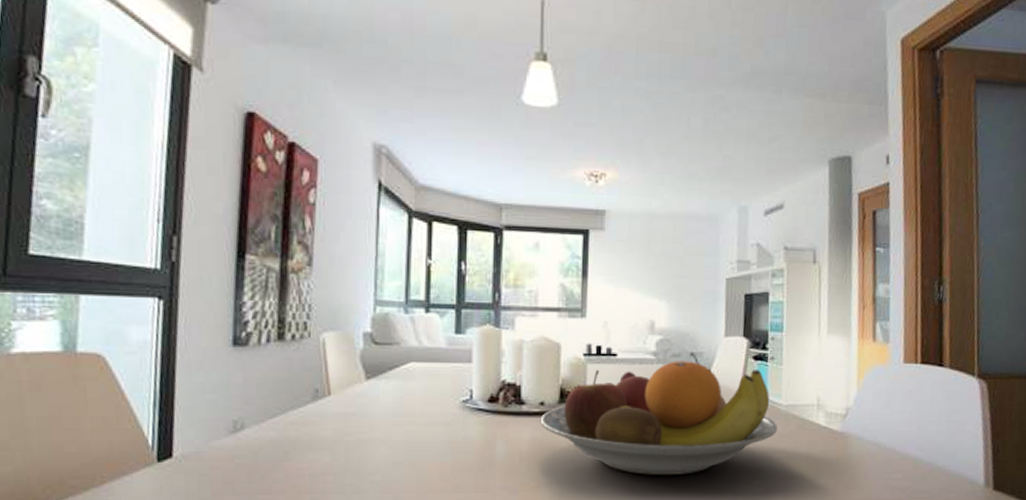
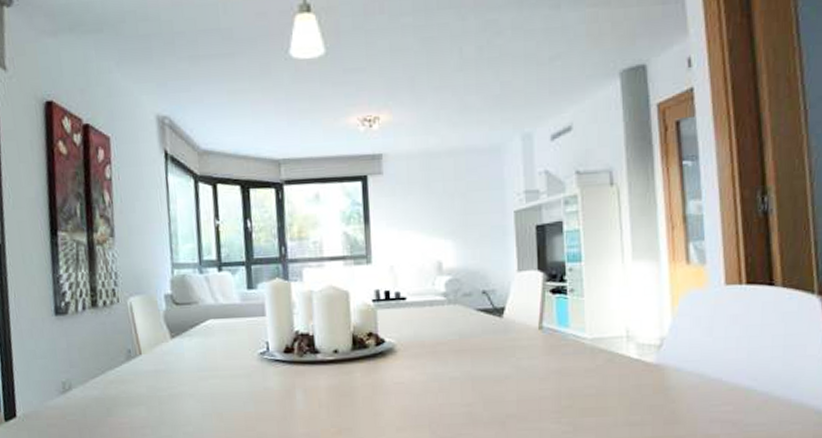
fruit bowl: present [540,361,778,476] -> none [335,299,584,418]

